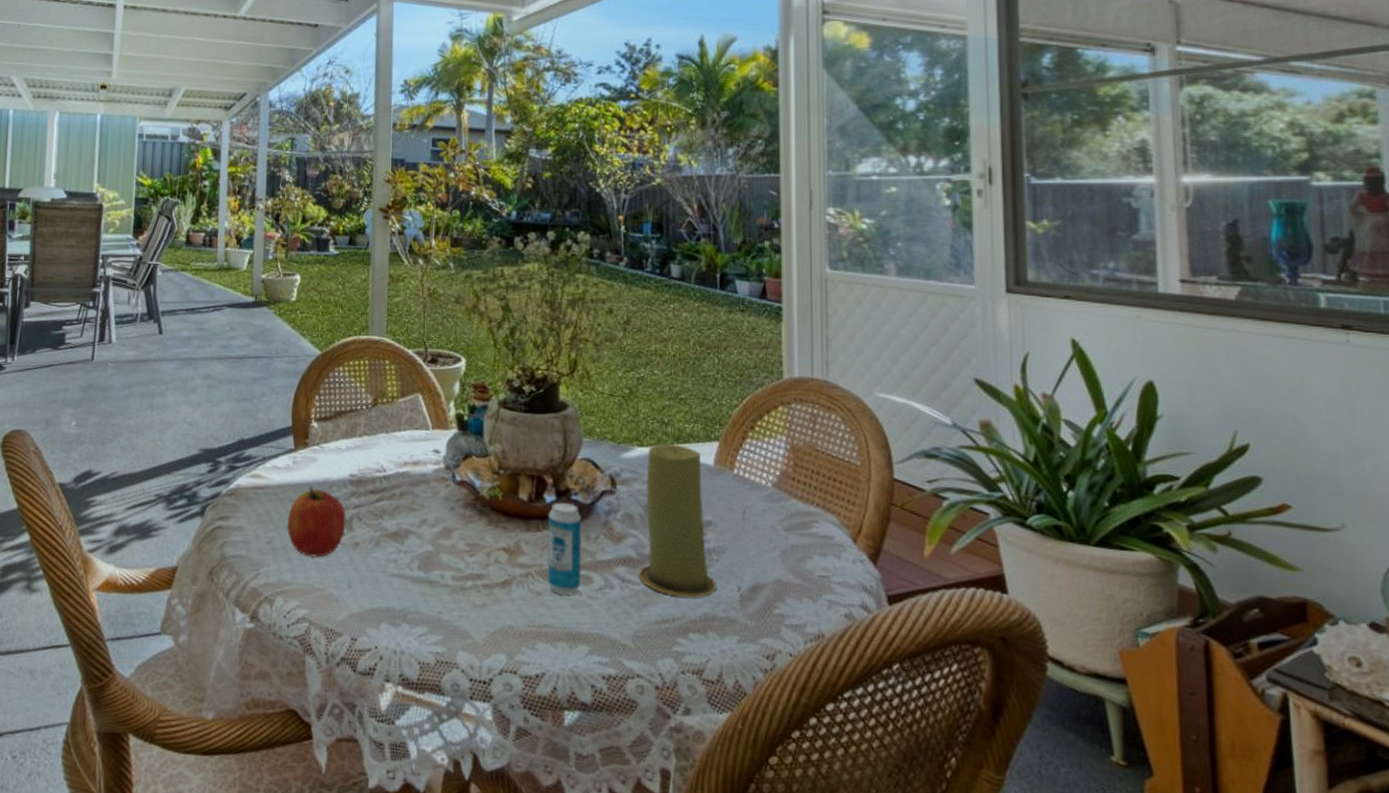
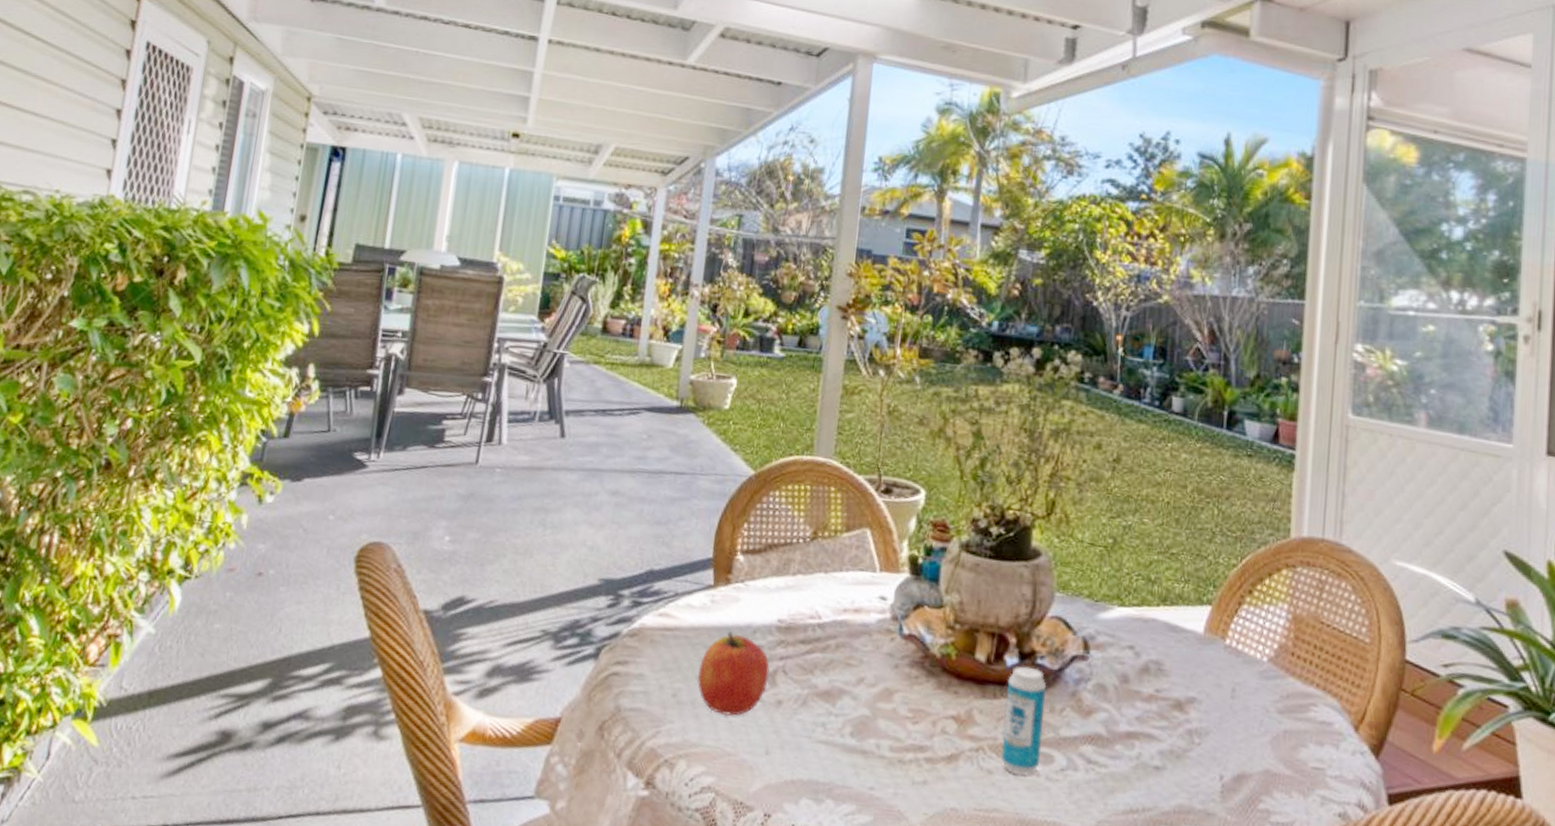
candle: present [638,443,717,598] -> none [1107,604,1196,786]

